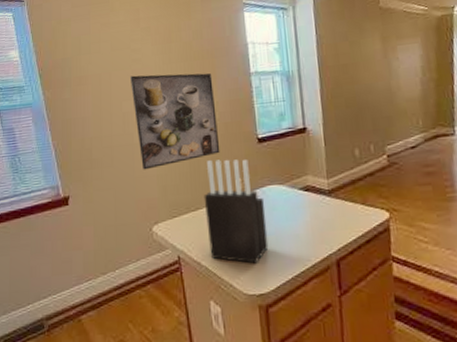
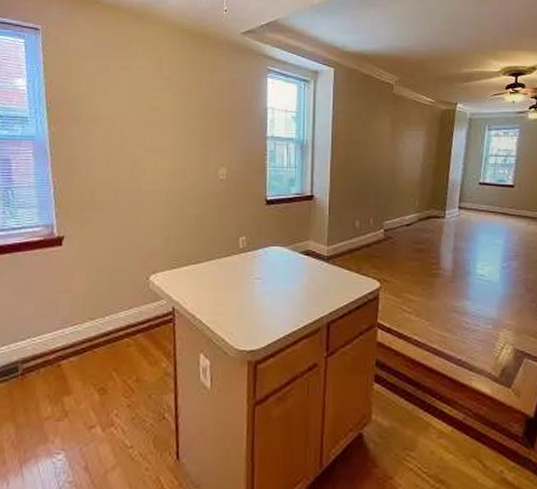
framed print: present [130,73,220,170] -> none [144,123,229,218]
knife block: present [203,159,269,264] -> none [205,216,266,320]

